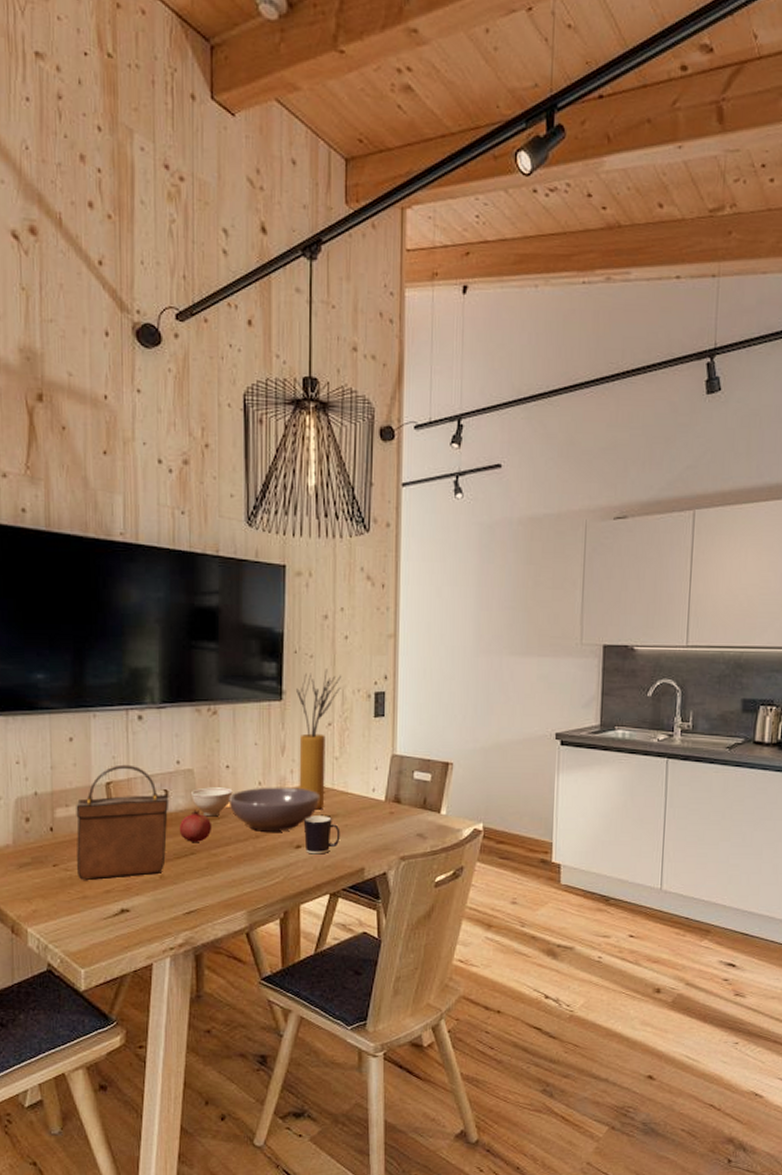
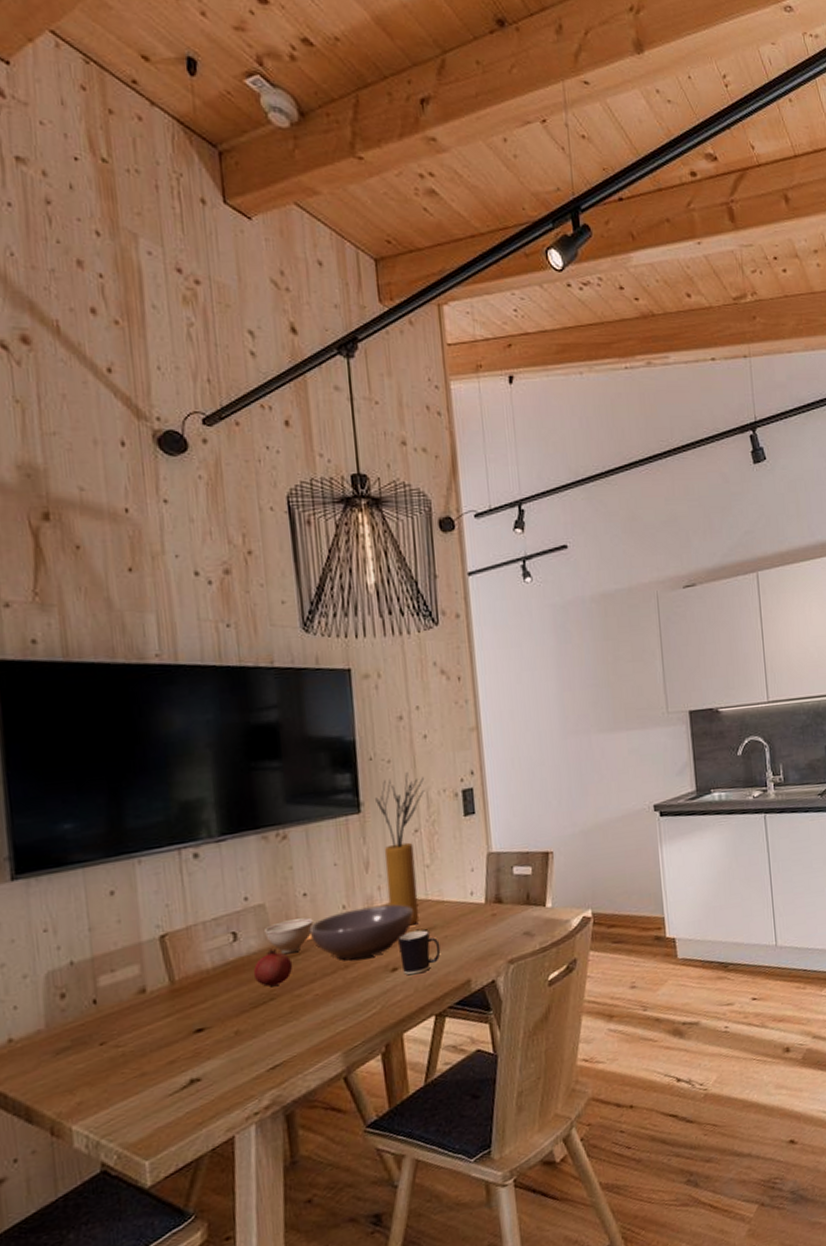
handbag: present [76,764,170,880] -> none [124,910,240,1055]

